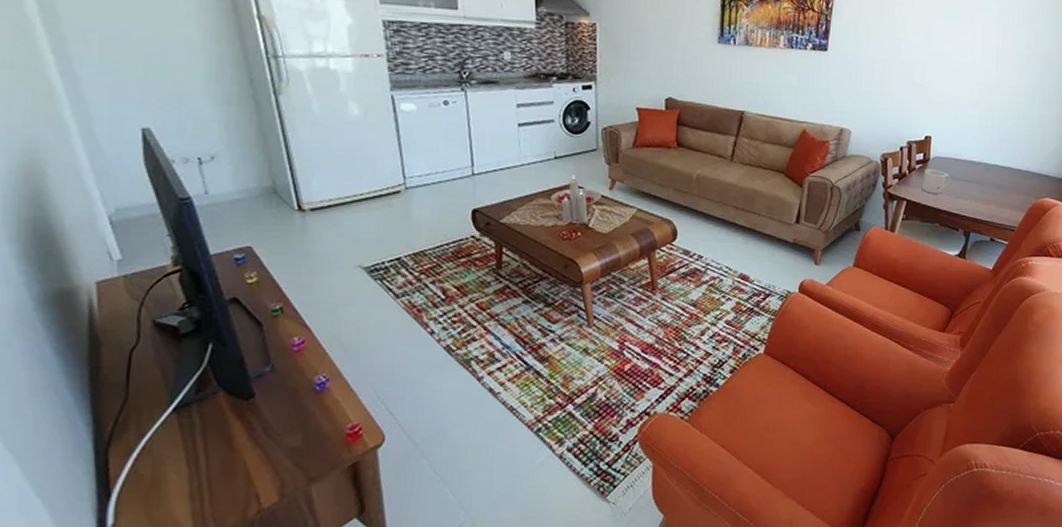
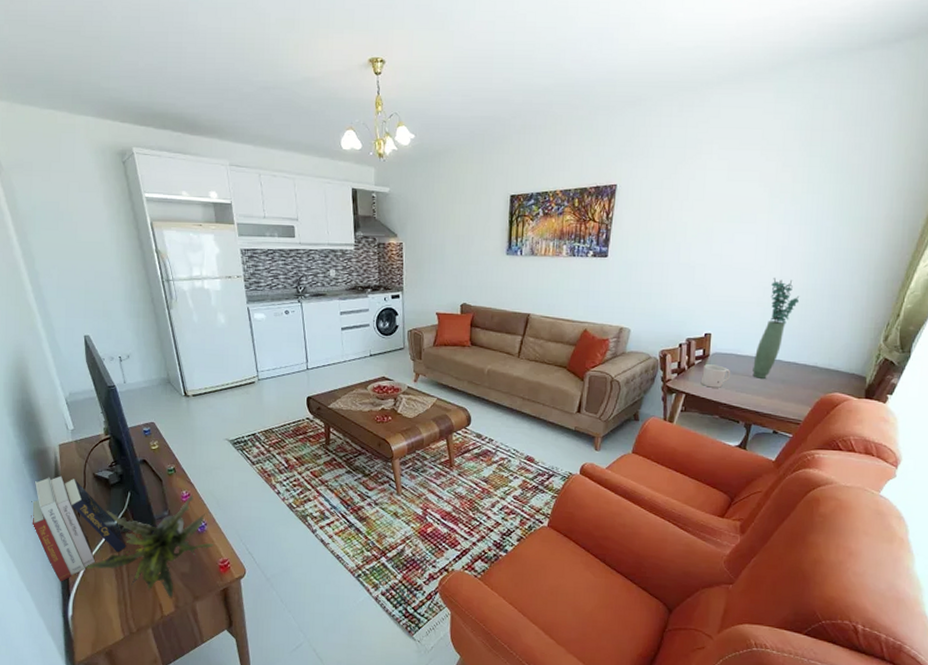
books: none [45,326,205,478] -> present [31,476,127,582]
plant: none [137,341,338,484] -> present [85,494,213,598]
candle: present [561,175,588,225] -> none [375,369,397,411]
vase: none [971,80,1014,184] -> present [752,278,800,379]

